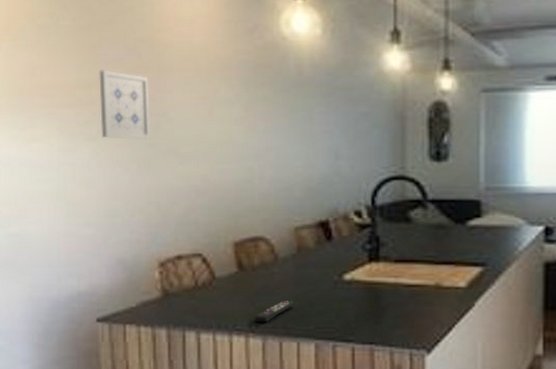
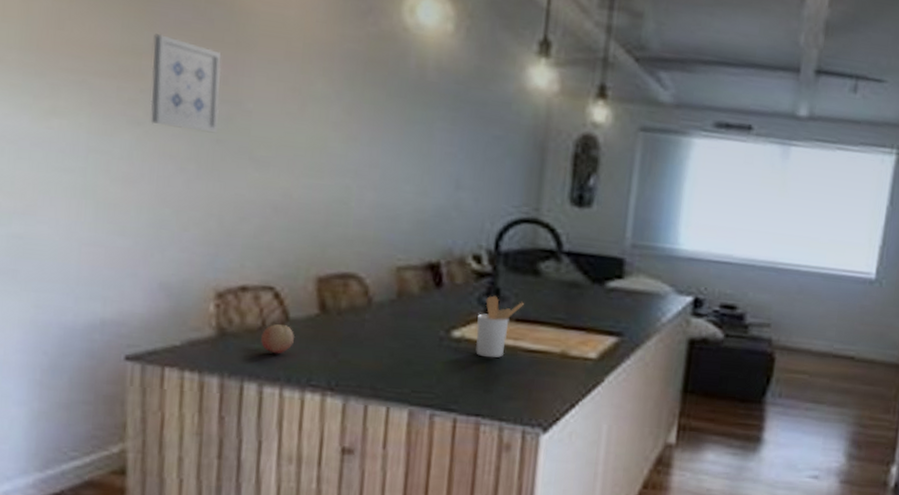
fruit: none [195,283,221,307] -> present [261,324,295,354]
remote control: present [254,301,295,323] -> none [335,355,388,380]
utensil holder: none [362,242,400,295] -> present [475,295,524,358]

